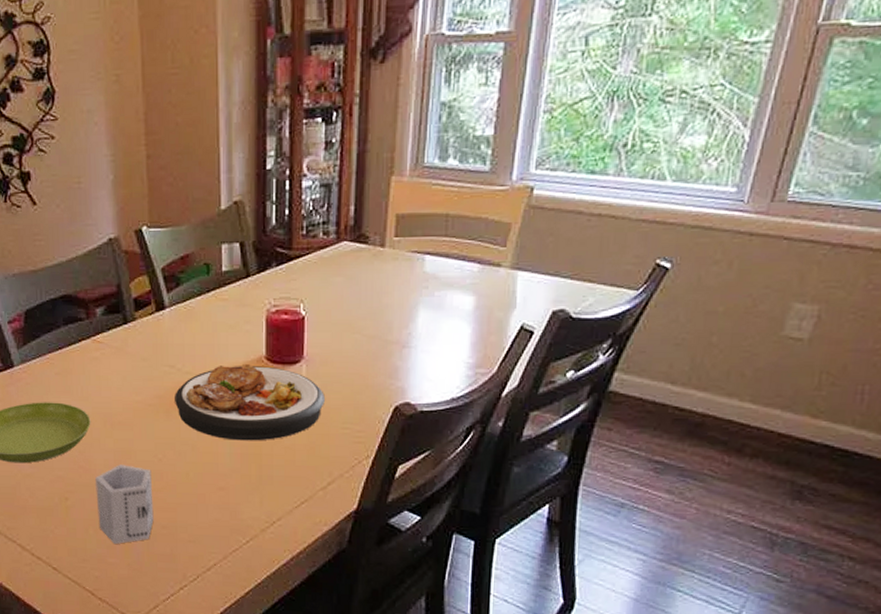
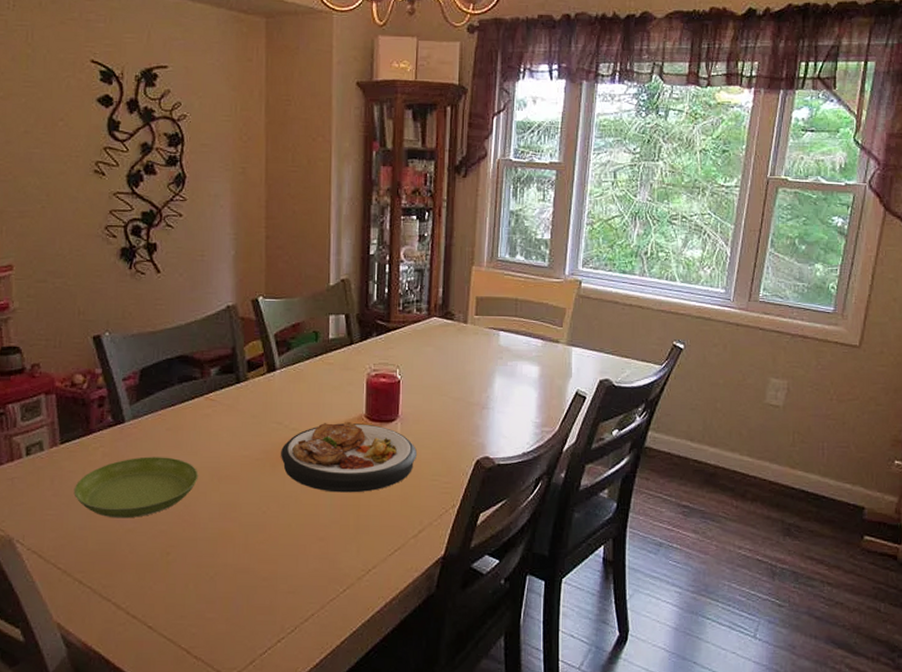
cup: present [95,464,154,545] -> none [198,517,255,599]

